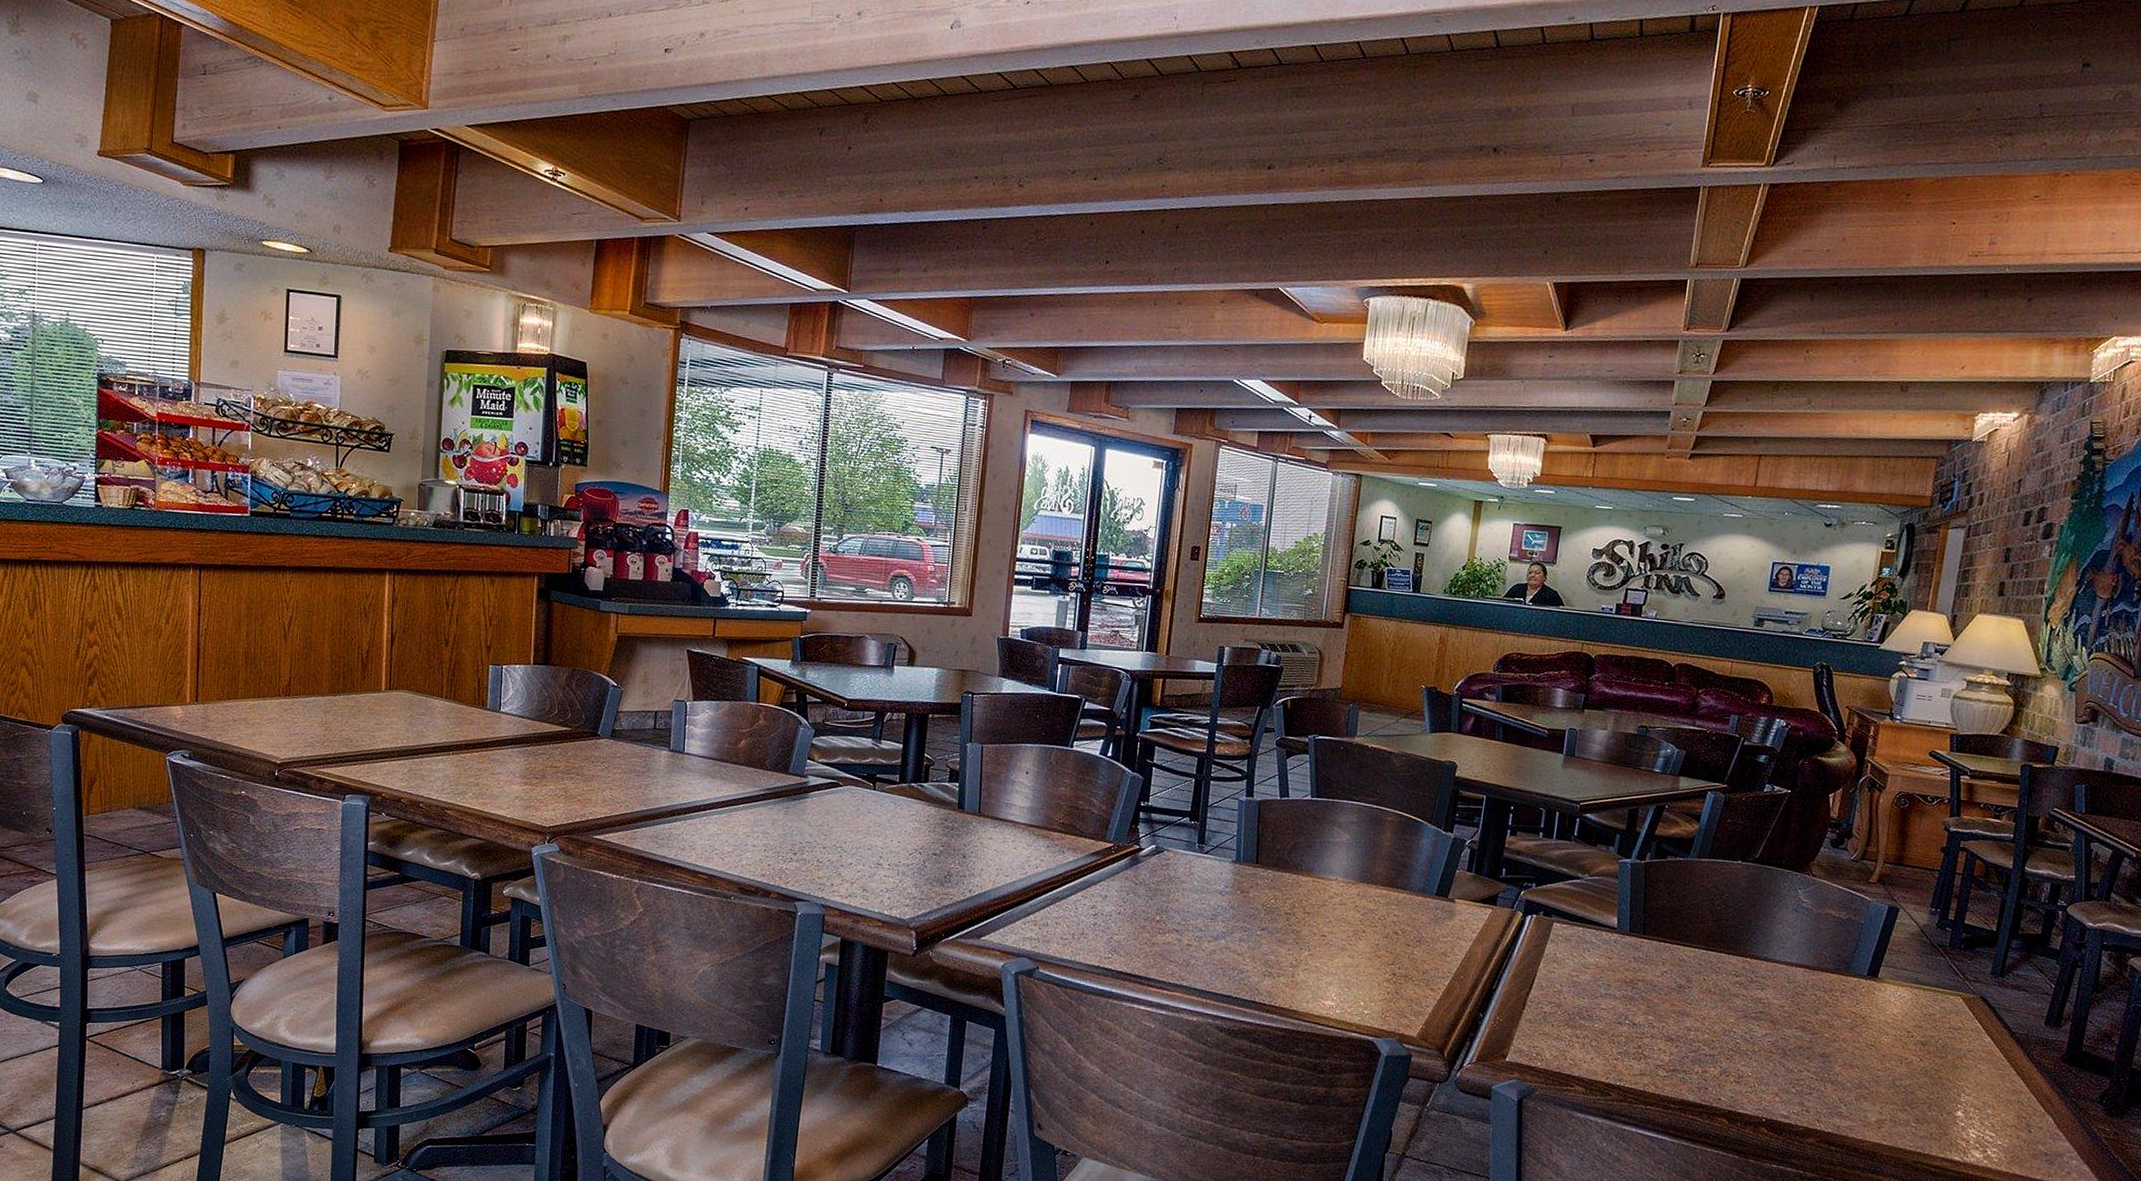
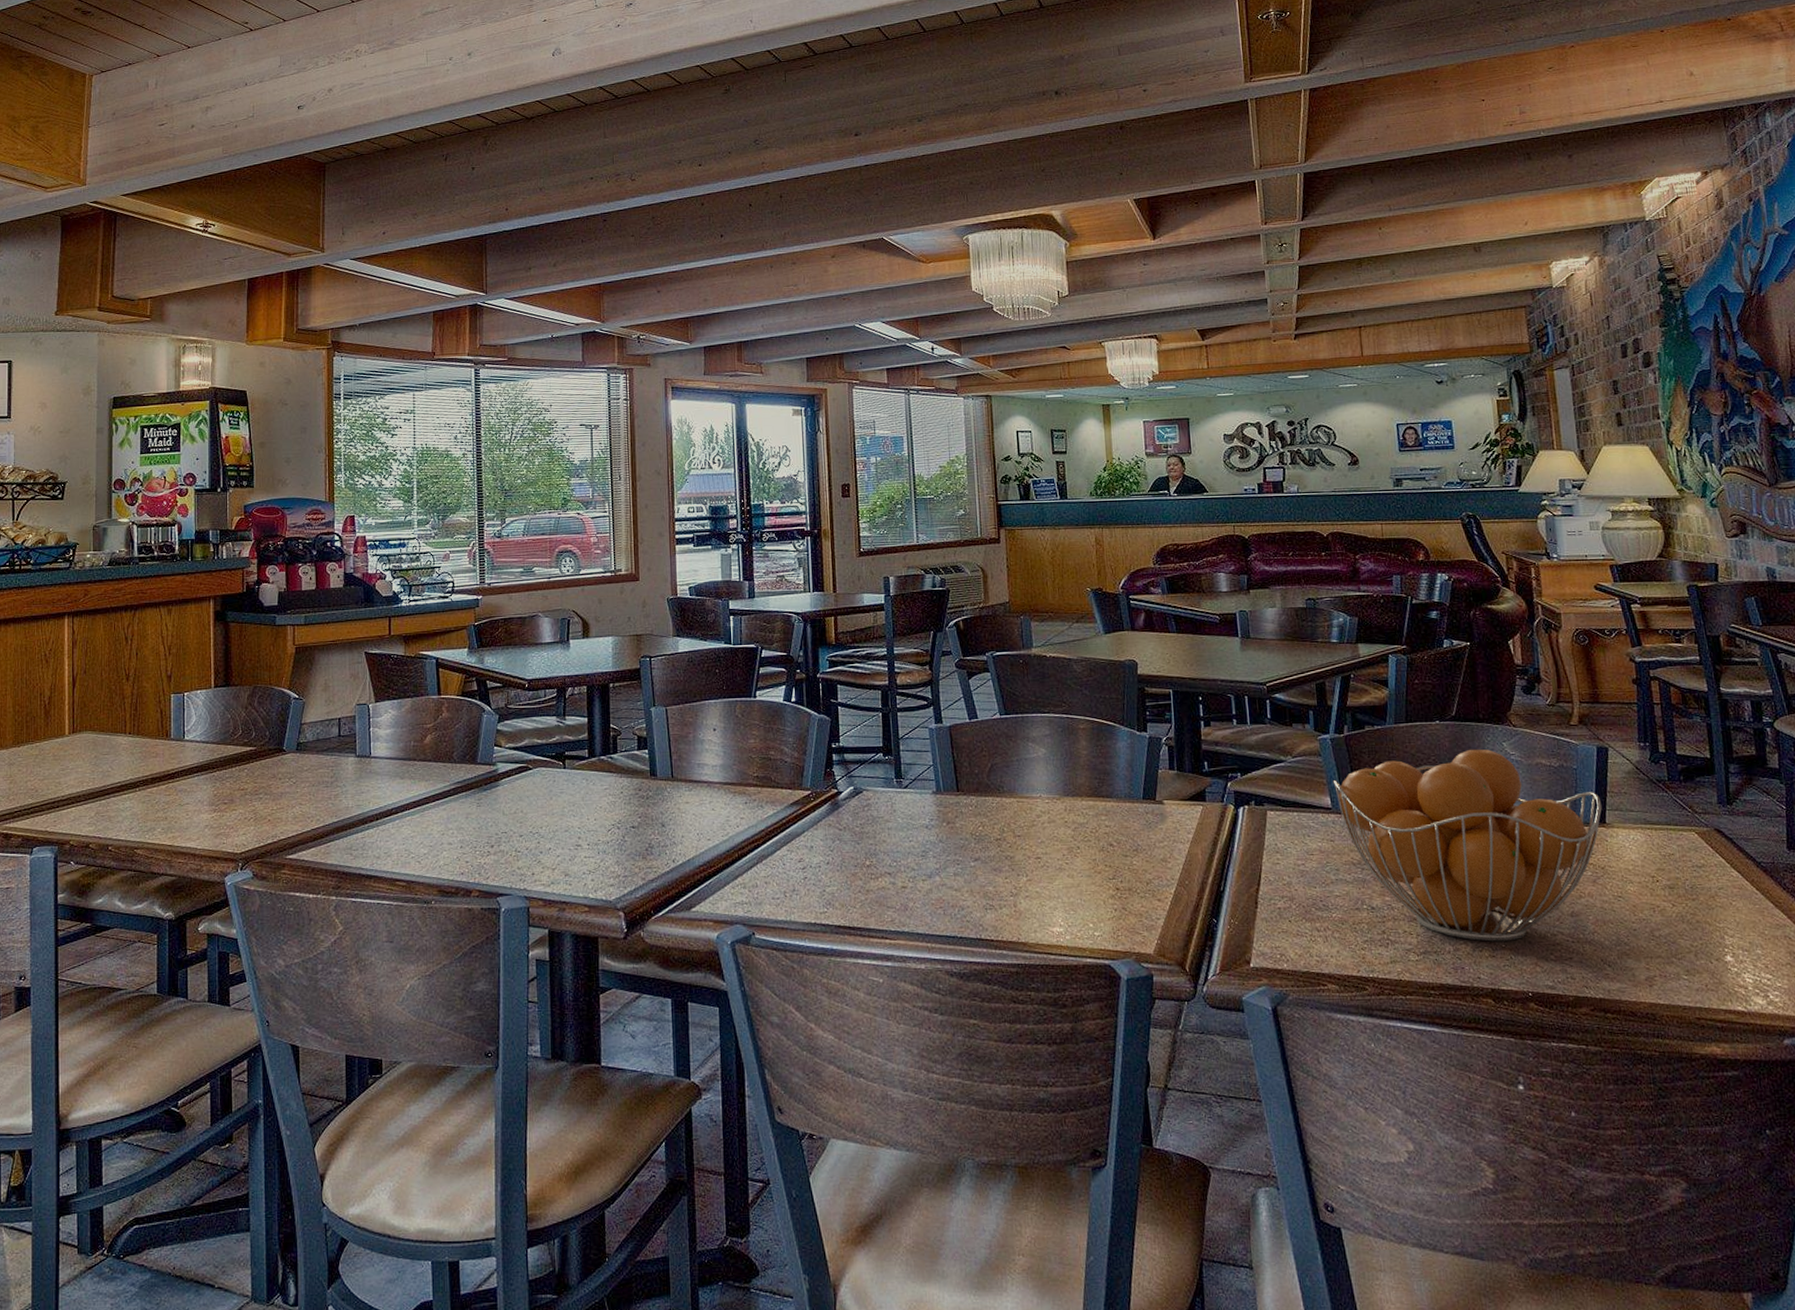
fruit basket: none [1623,891,1879,1071] -> present [1333,749,1602,942]

